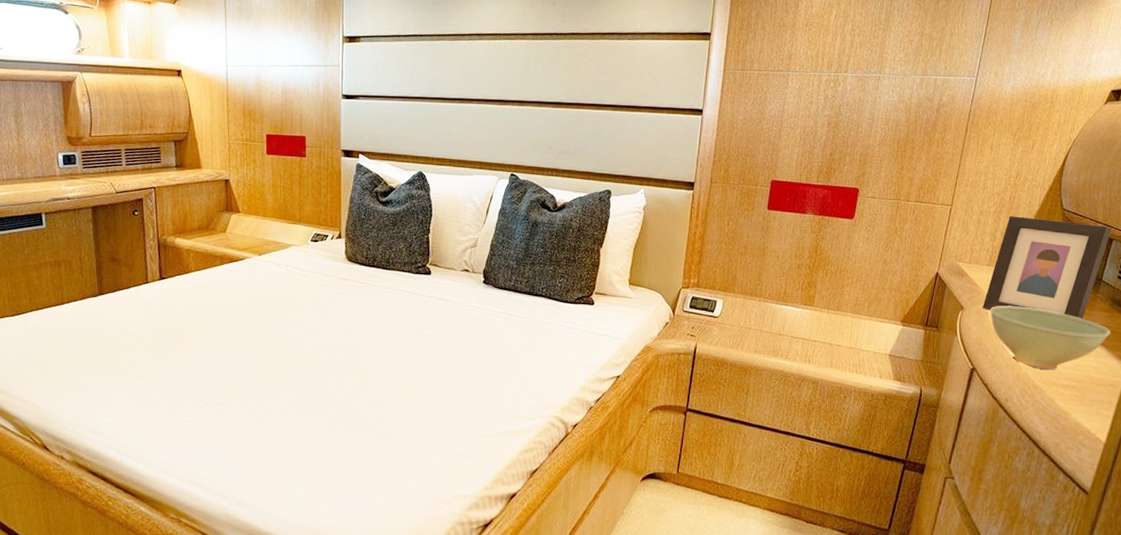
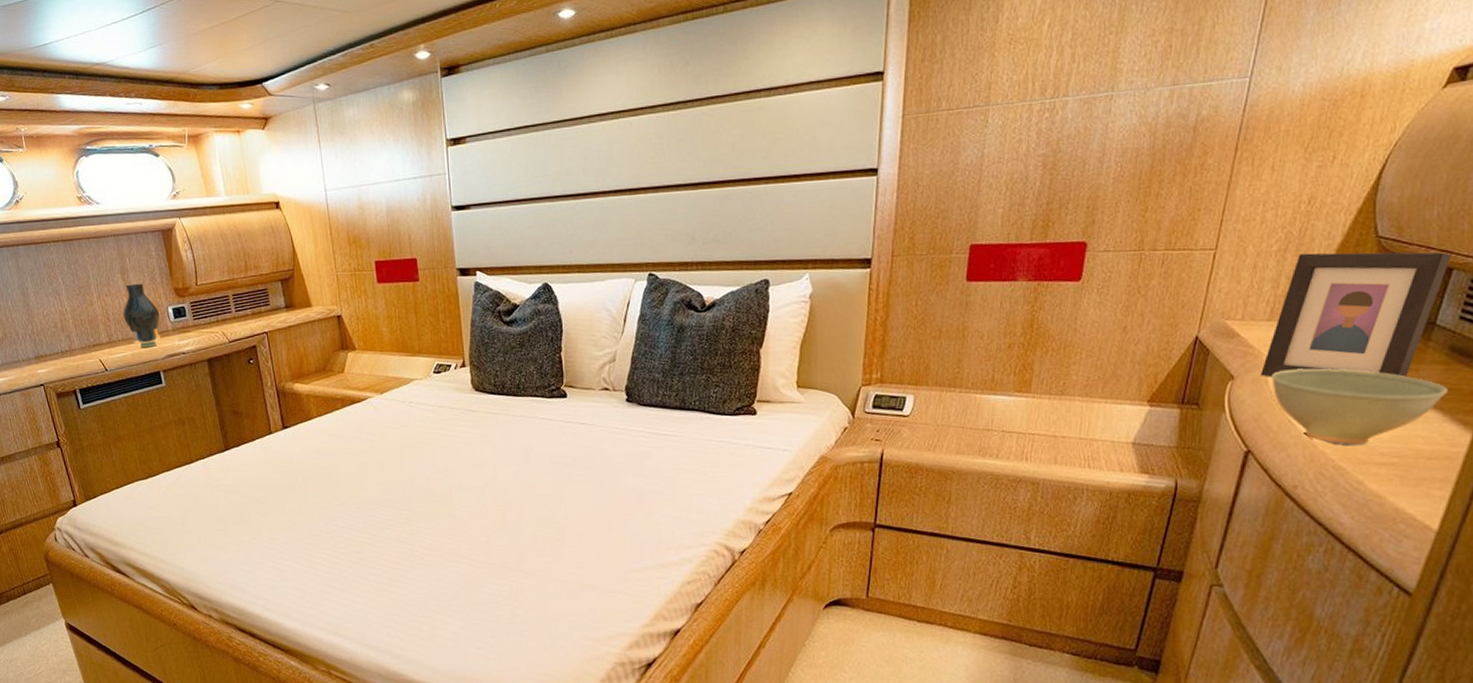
vase: none [11,127,49,189] -> present [123,283,161,348]

